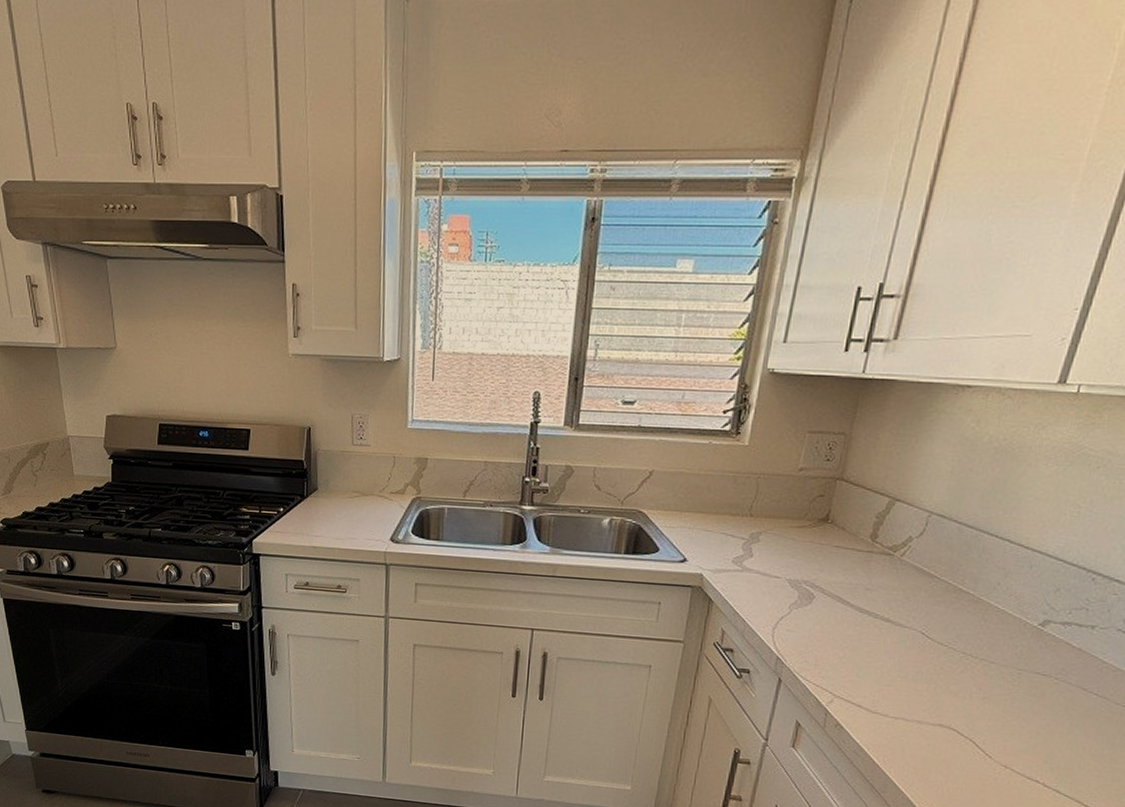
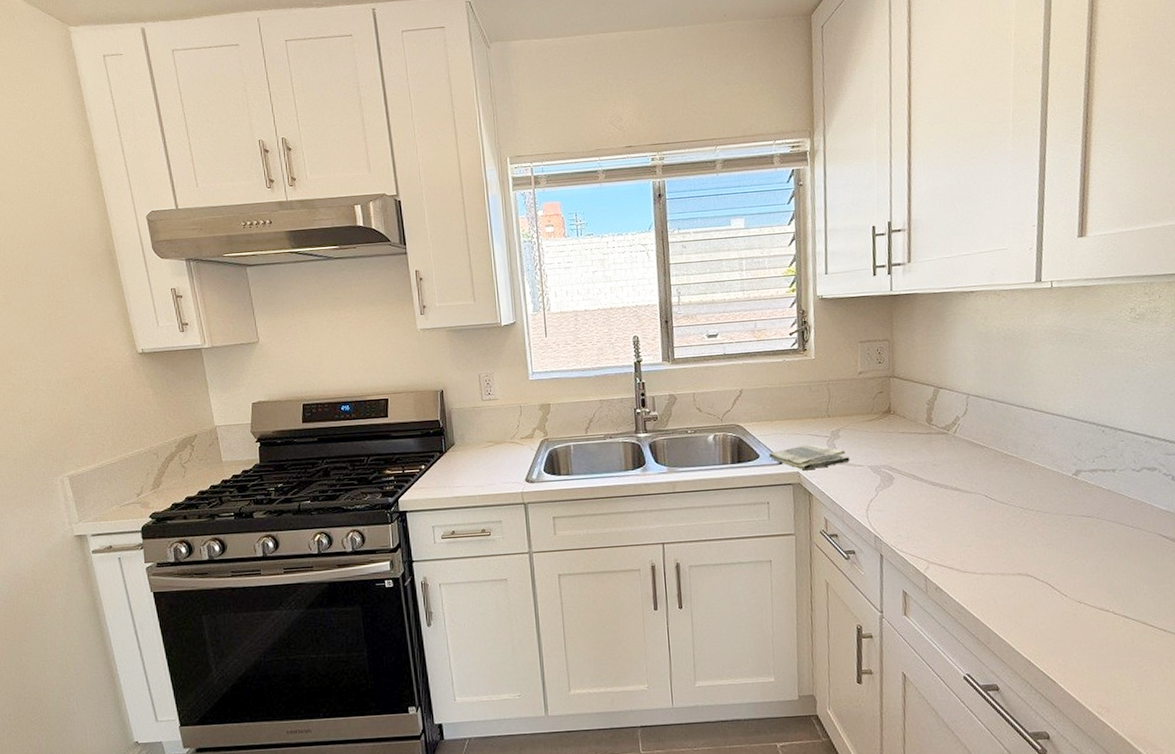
dish towel: none [670,544,766,574] -> present [768,444,850,471]

